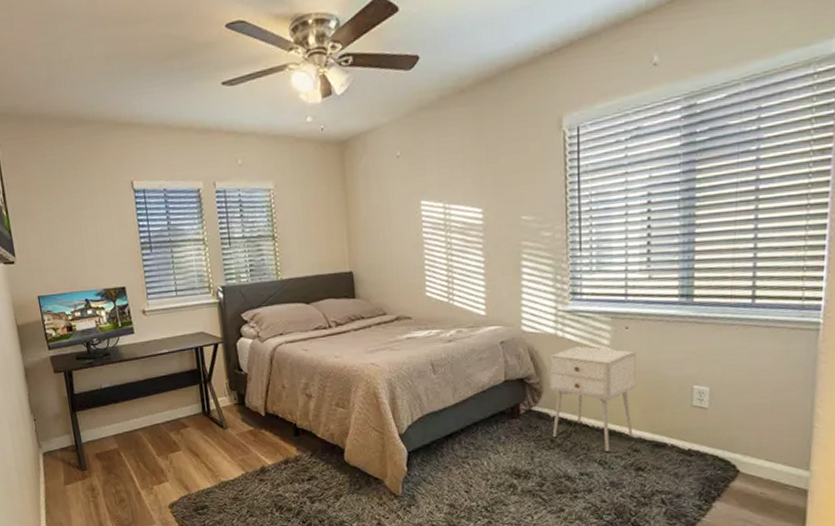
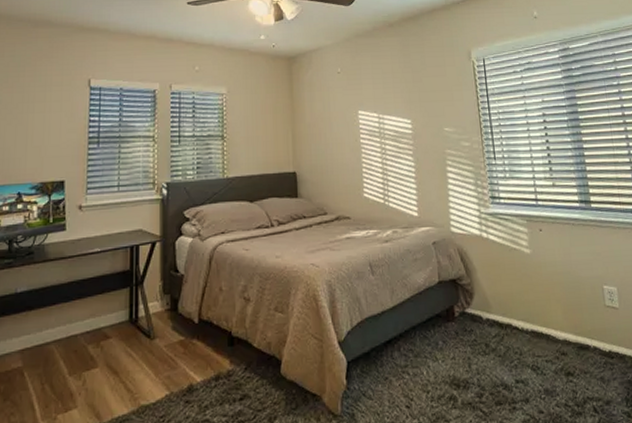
nightstand: present [549,345,637,452] -> none [477,246,559,356]

